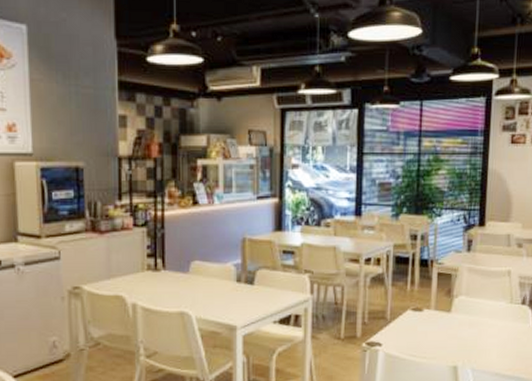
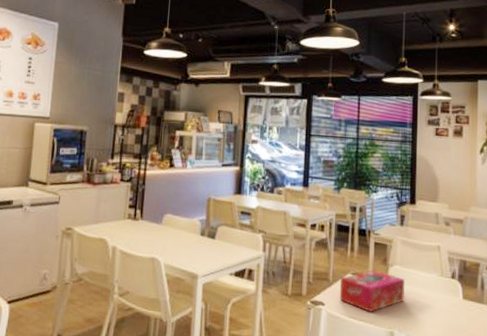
tissue box: none [398,303,471,348] -> present [339,270,406,312]

